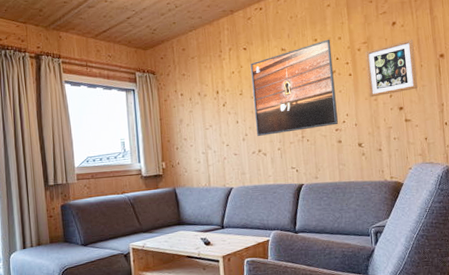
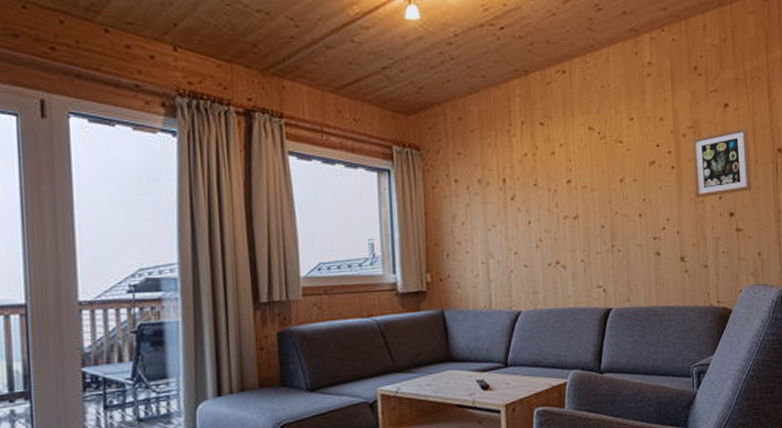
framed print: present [250,39,338,136] -> none [548,119,657,242]

